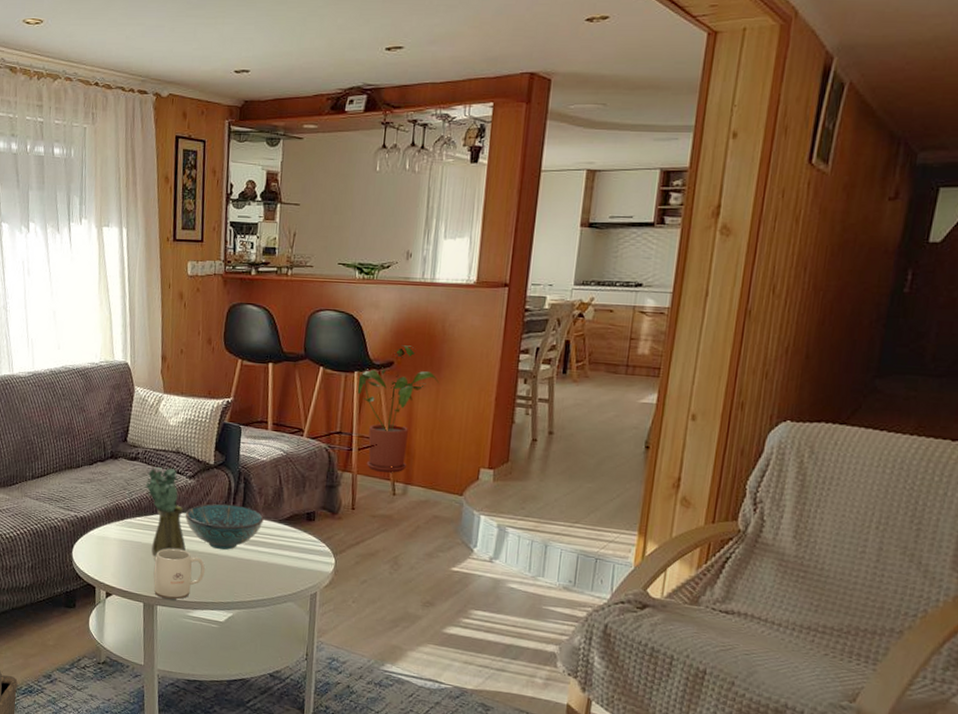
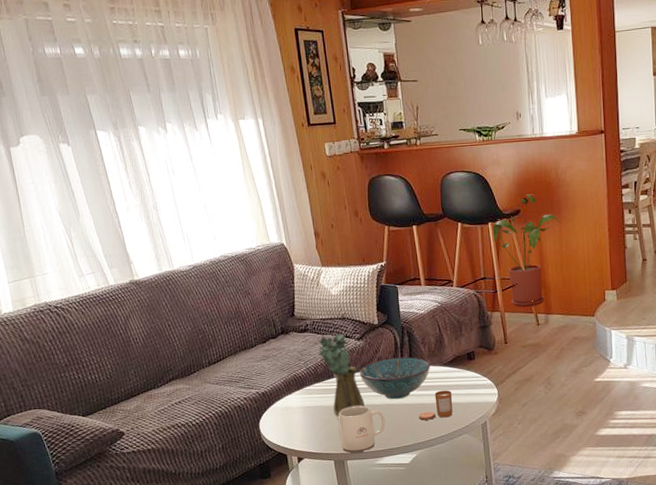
candle: none [241,548,283,580] -> present [418,390,453,420]

